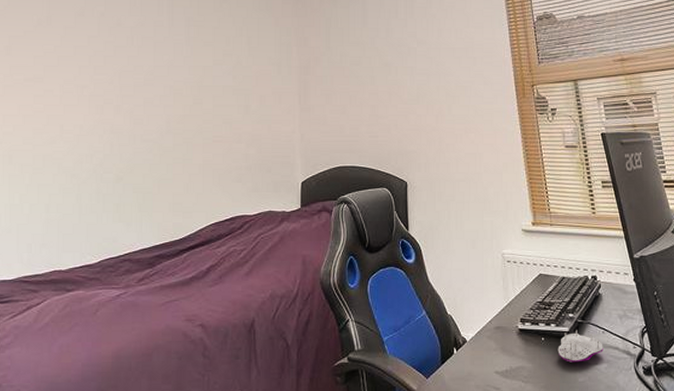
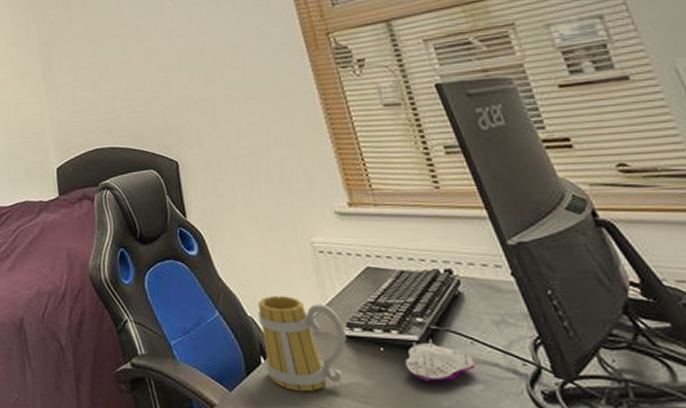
mug: none [456,297,519,376] -> present [258,296,347,392]

